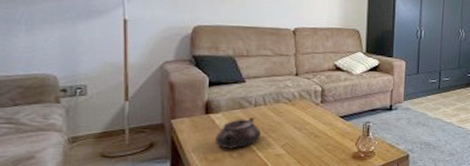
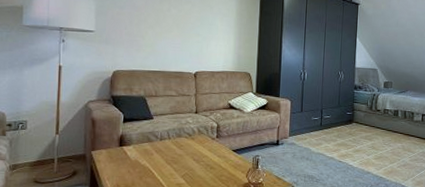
teapot: present [214,118,262,149] -> none [126,150,166,178]

